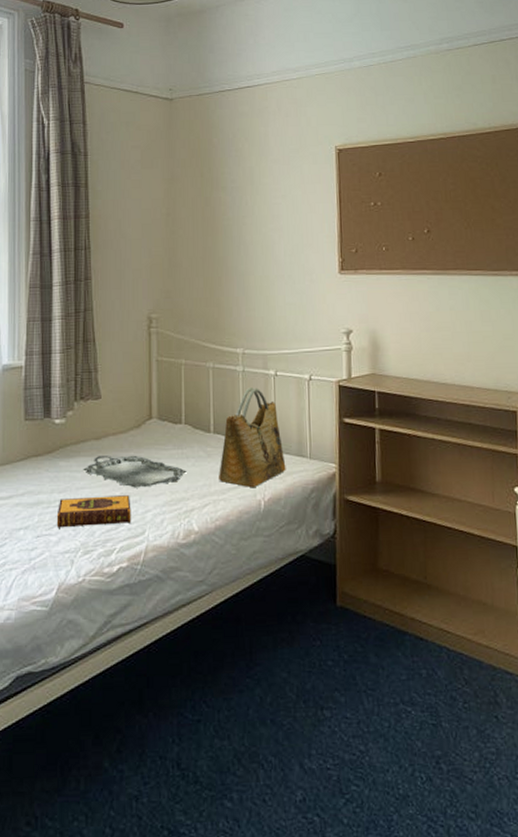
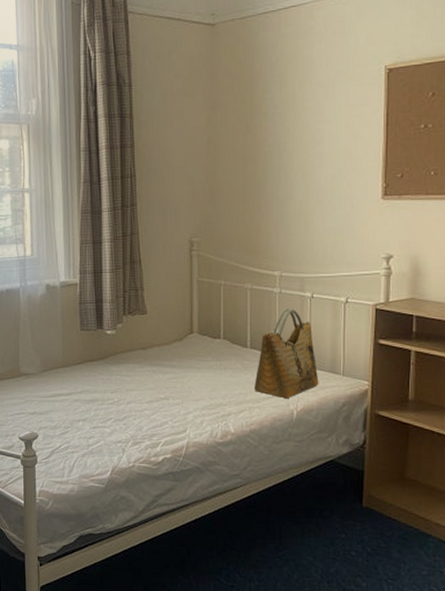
hardback book: present [56,495,131,528] -> none [109,397,174,422]
serving tray: present [83,455,187,488] -> none [132,364,225,393]

